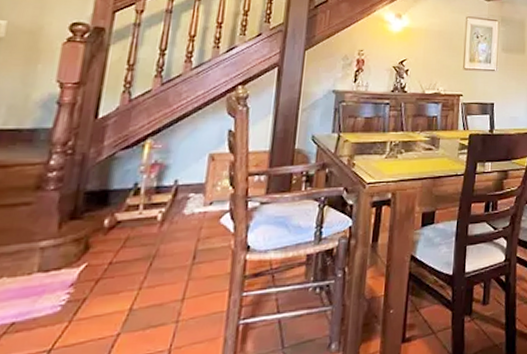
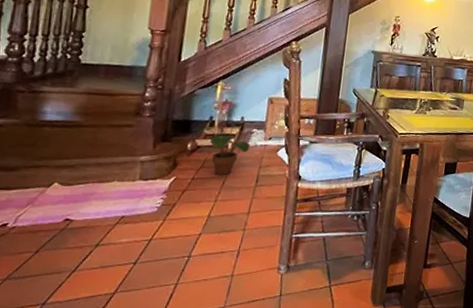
potted plant: none [118,185,186,256] -> present [198,120,250,176]

